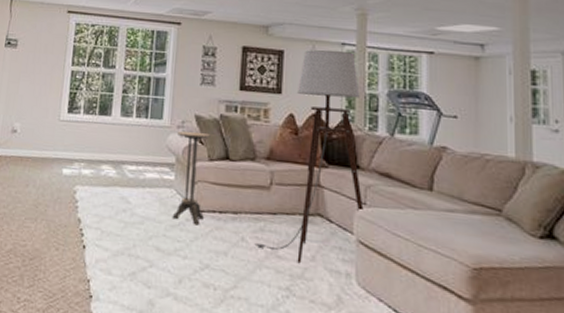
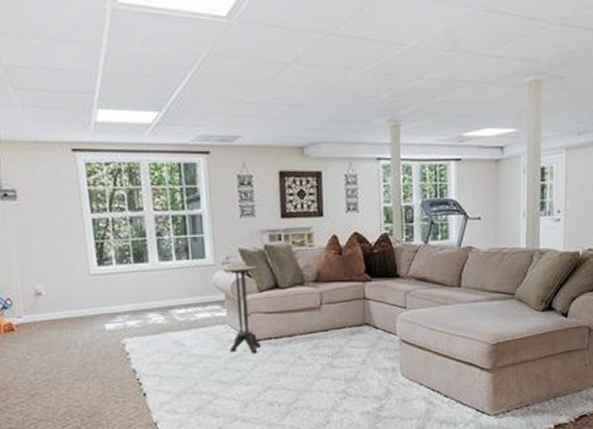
floor lamp: present [254,49,364,264] -> none [311,166,404,369]

